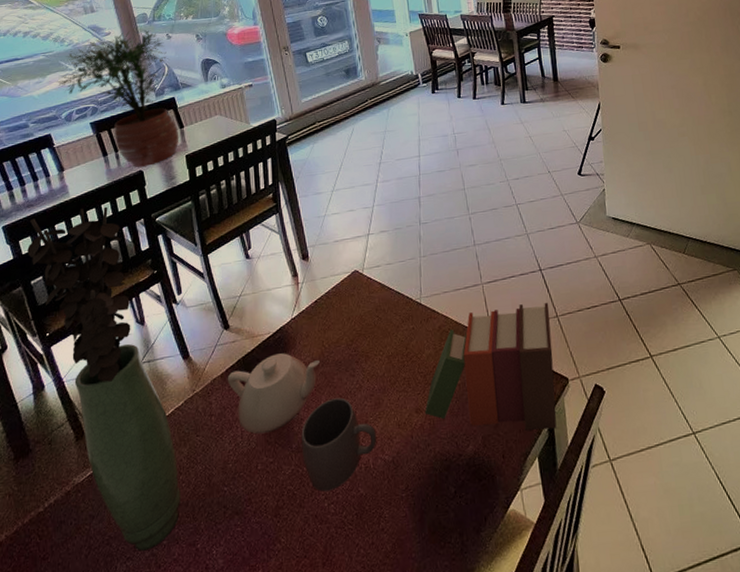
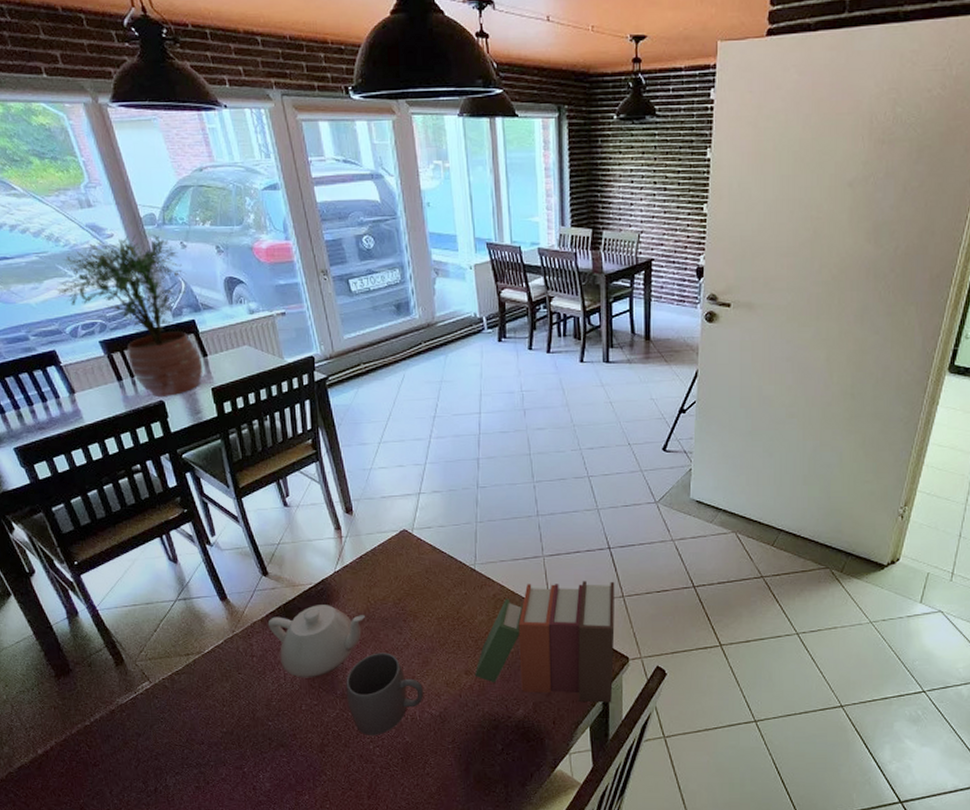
vase: present [27,206,182,551] -> none [42,437,227,768]

